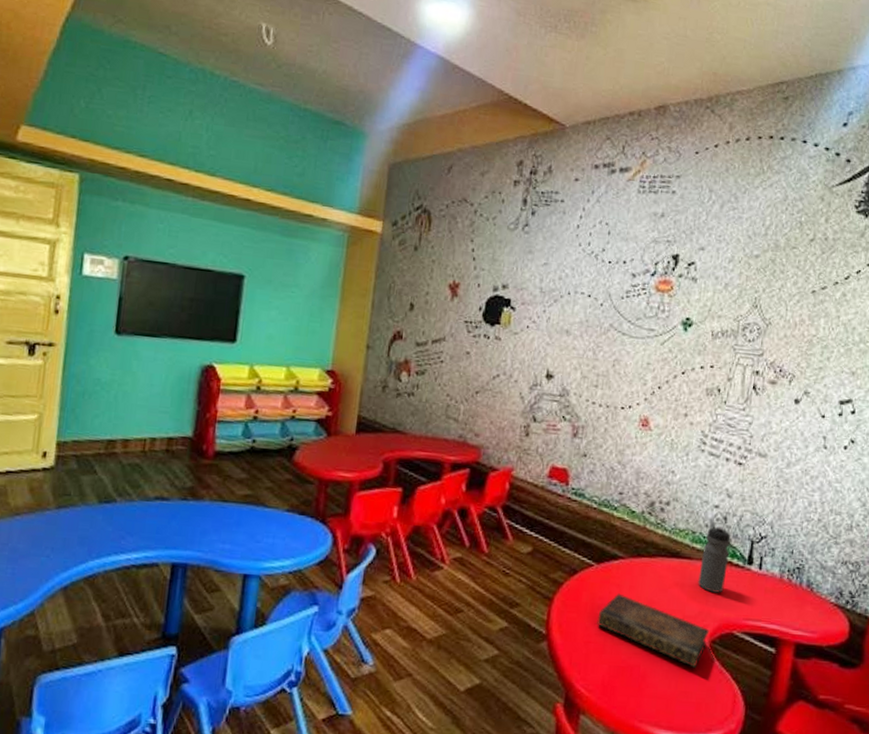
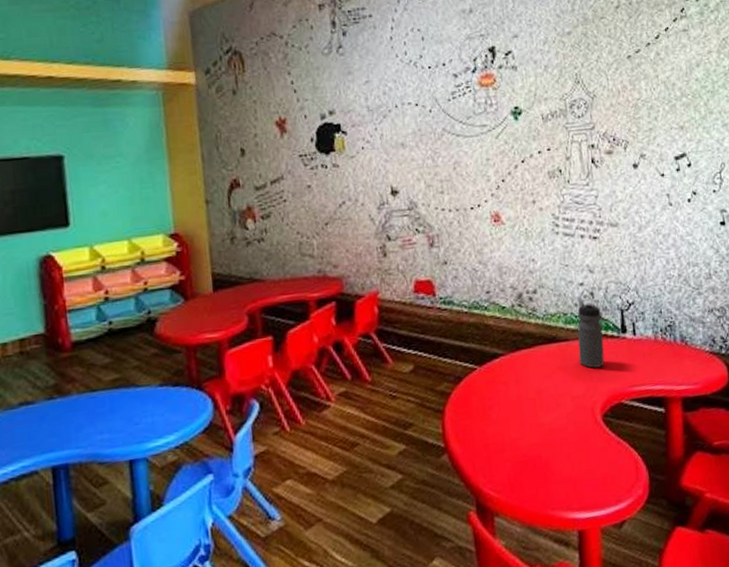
book: present [597,593,710,668] -> none [491,390,600,445]

